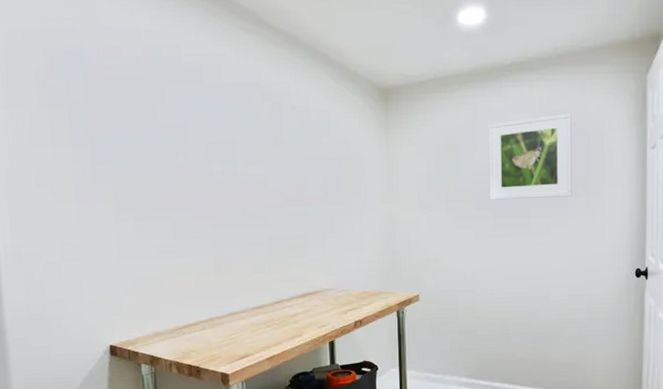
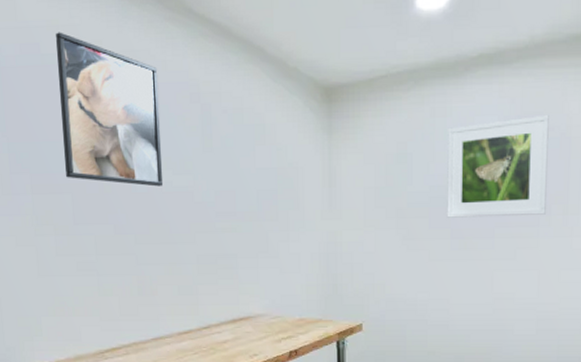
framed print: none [136,37,238,175] -> present [55,32,164,187]

